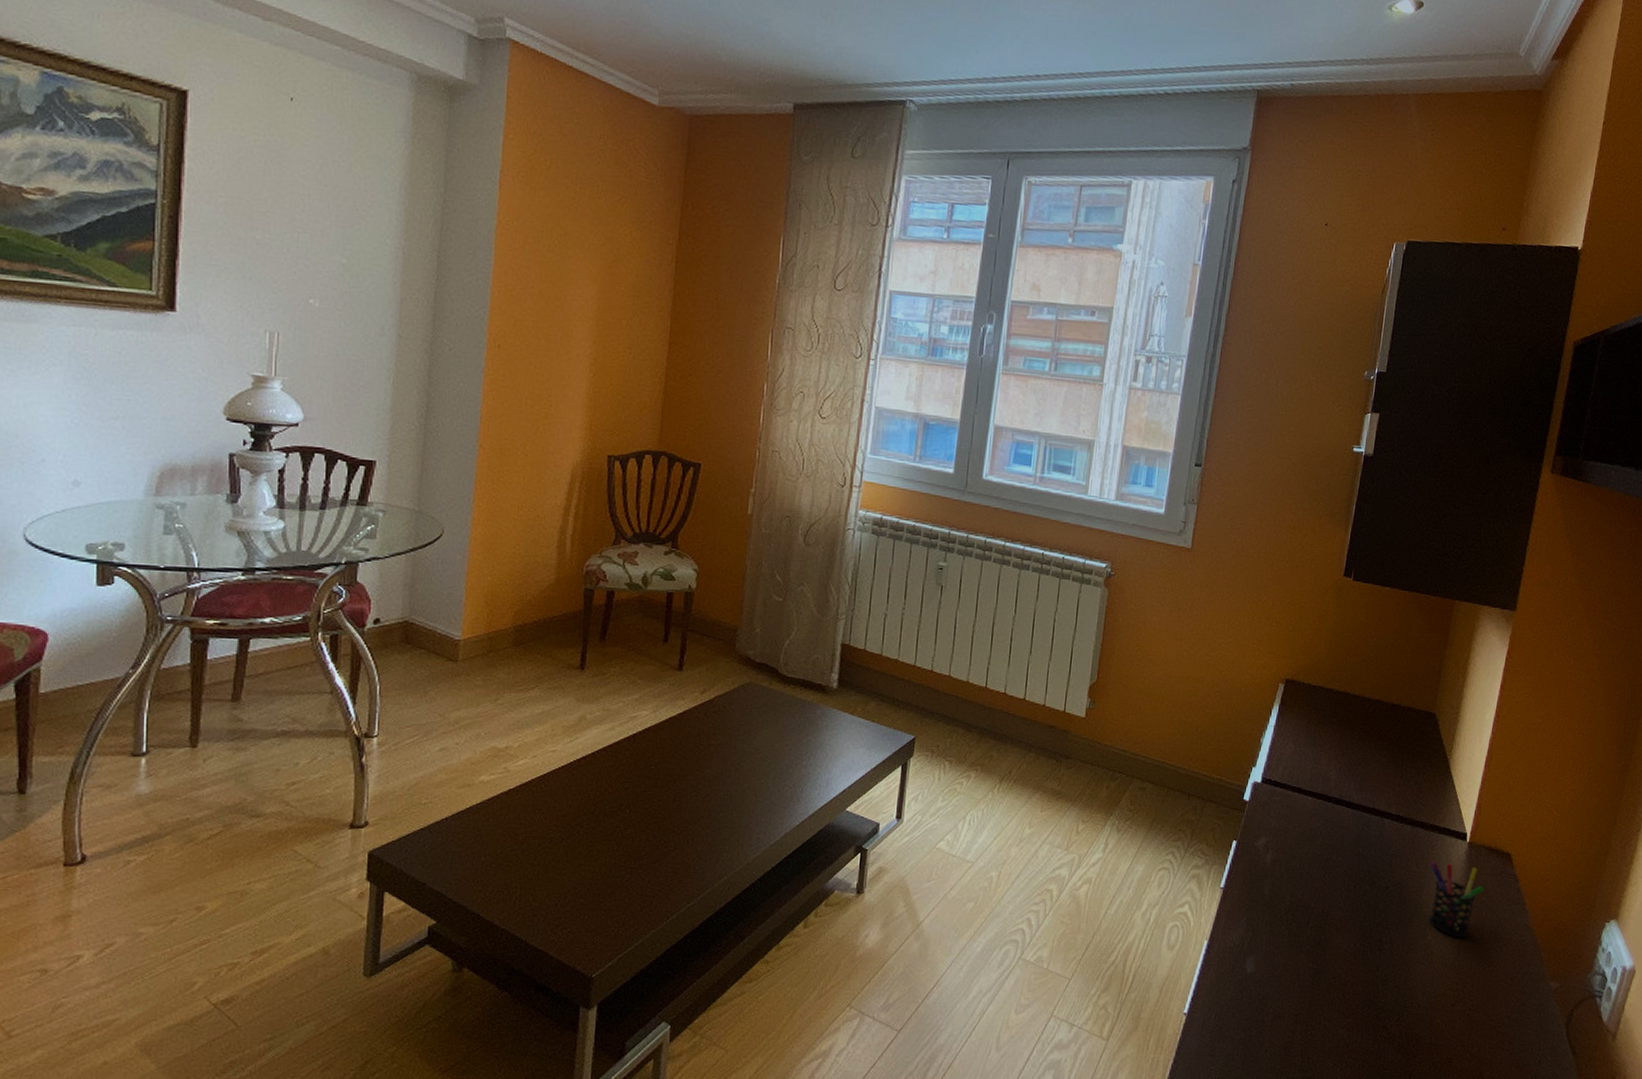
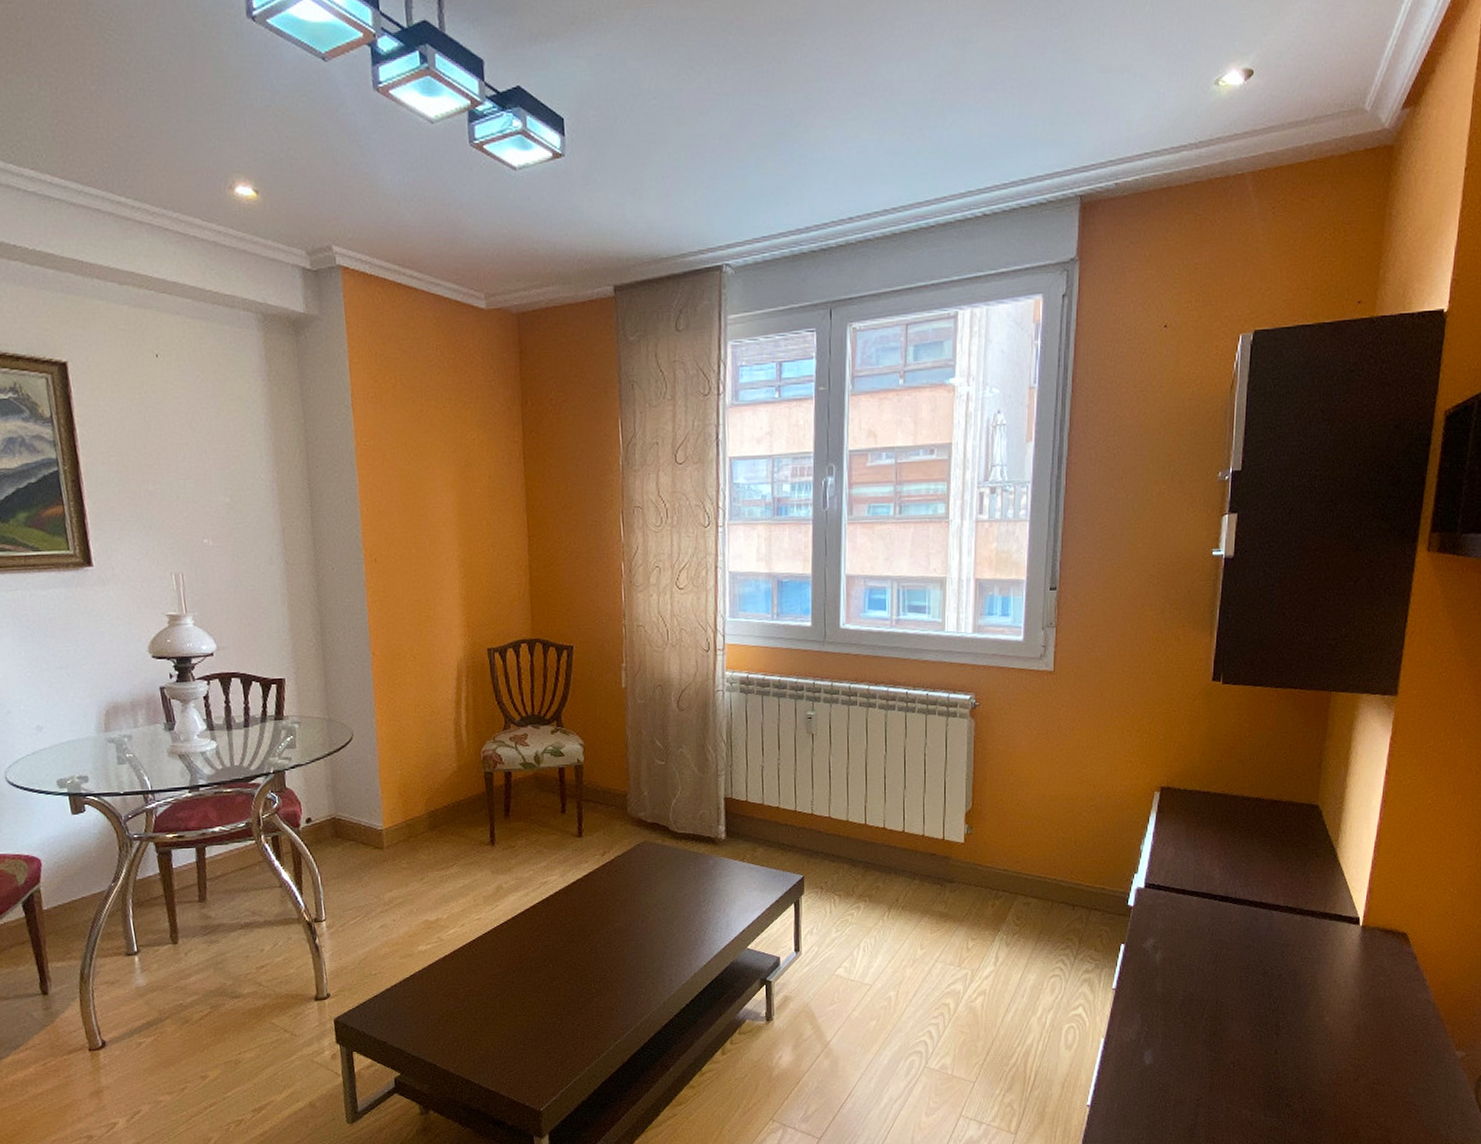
pen holder: present [1429,861,1484,939] -> none [1322,946,1381,1018]

